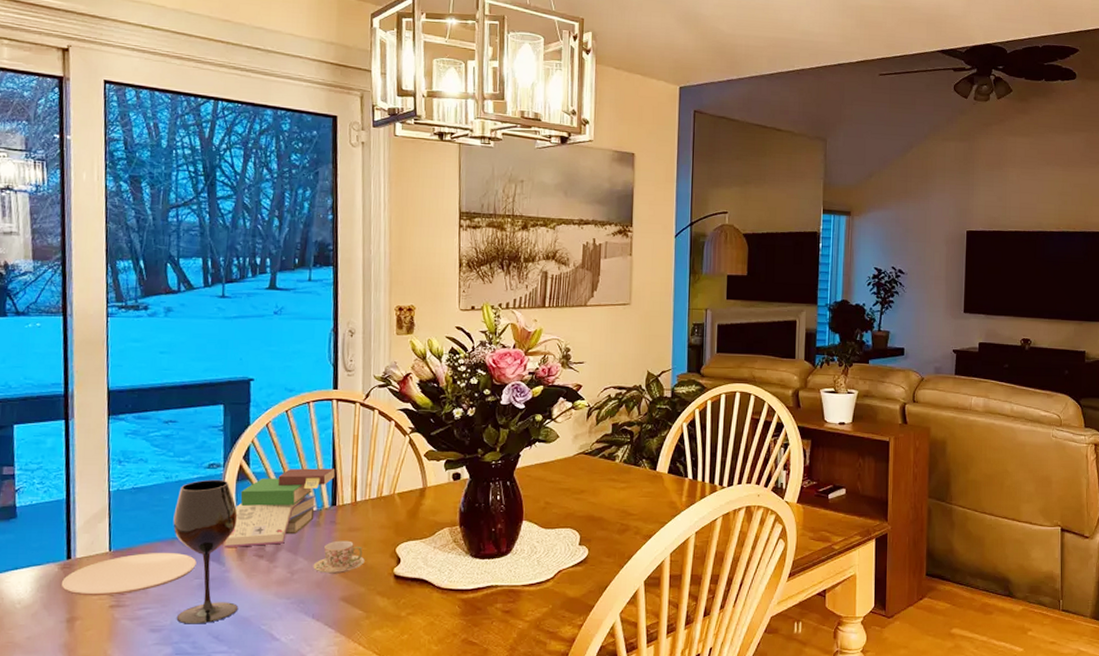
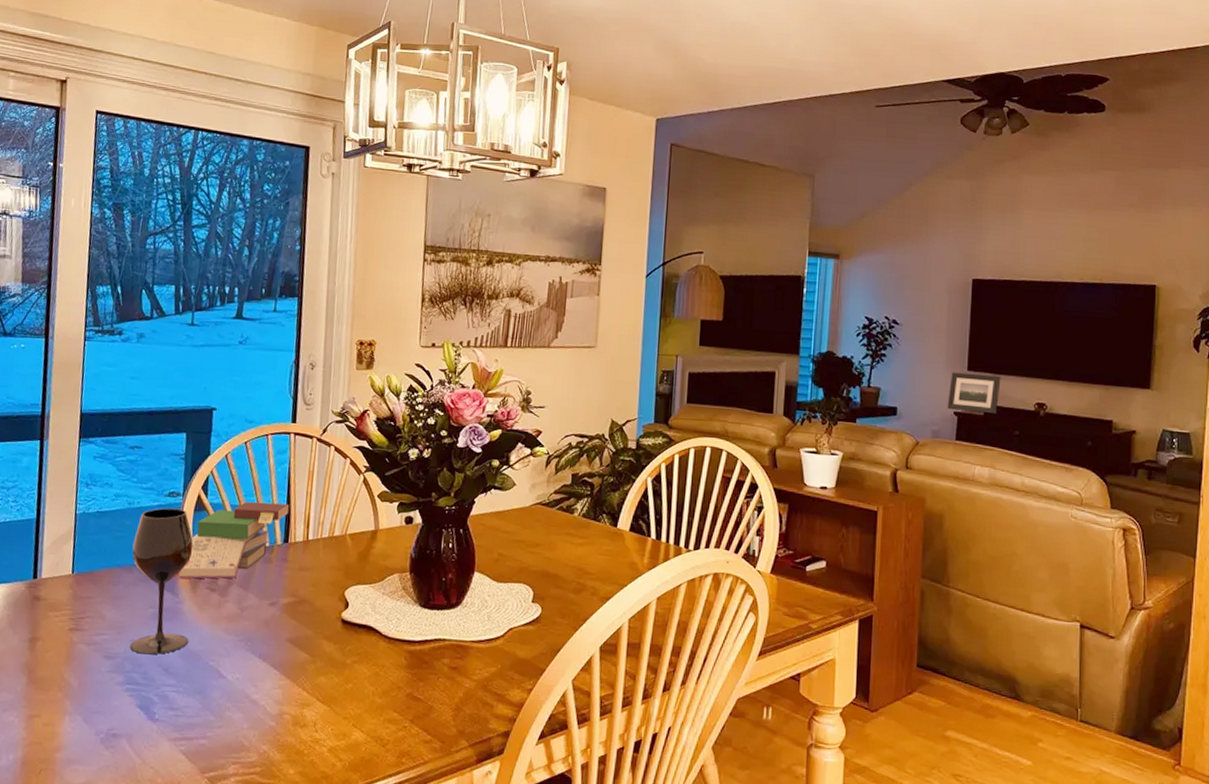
plate: present [61,552,197,596] -> none [26,578,152,619]
teacup: present [313,540,365,574] -> none [262,579,314,614]
picture frame: none [947,314,992,350] -> present [947,372,1001,414]

